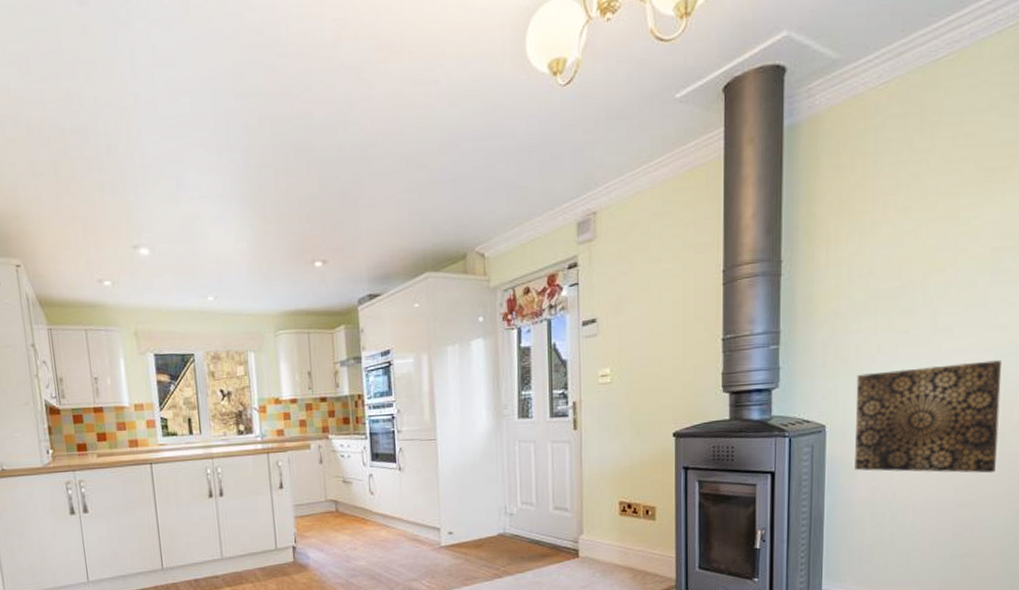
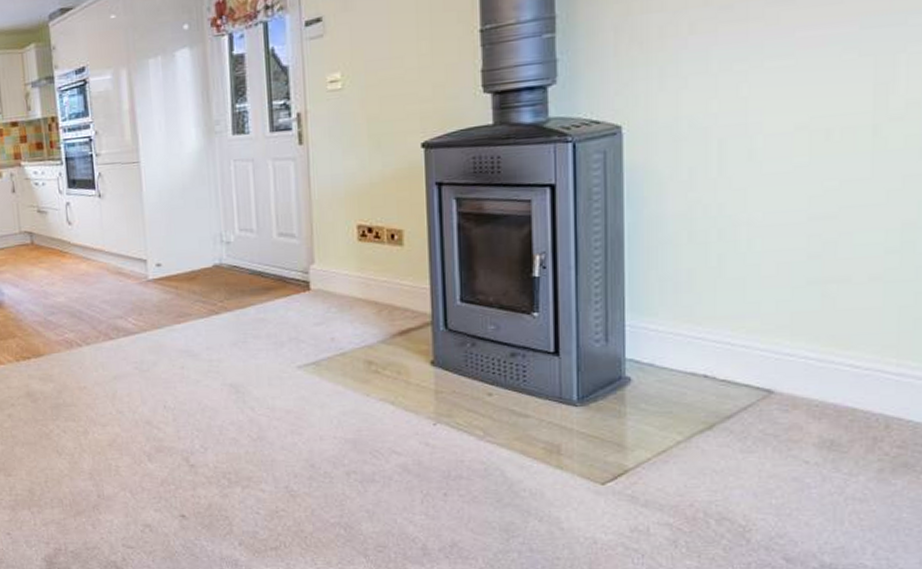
wall art: present [854,360,1002,473] -> none [662,33,871,180]

